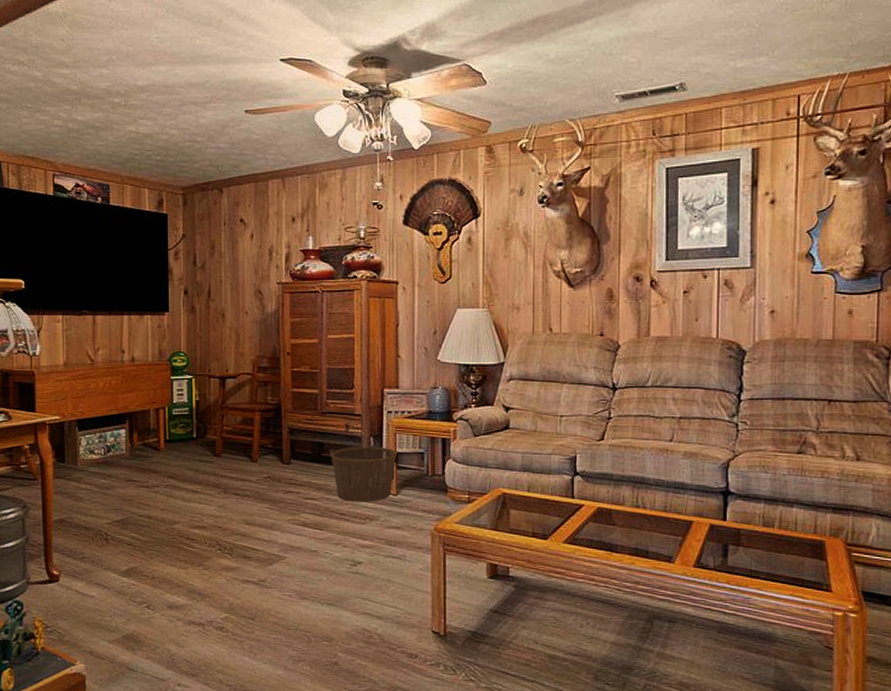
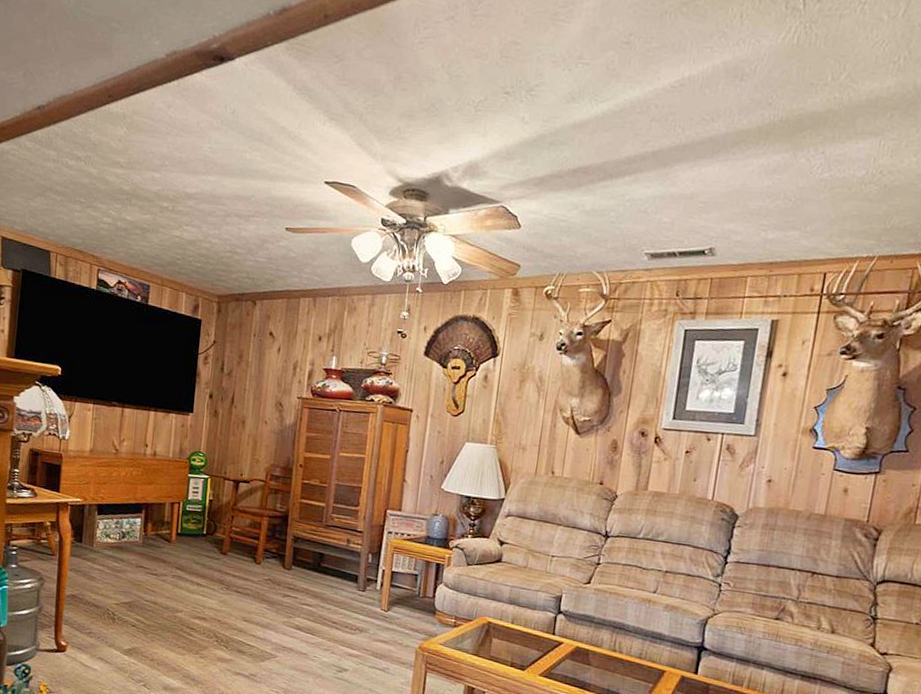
basket: present [329,446,398,502] -> none [329,560,393,615]

